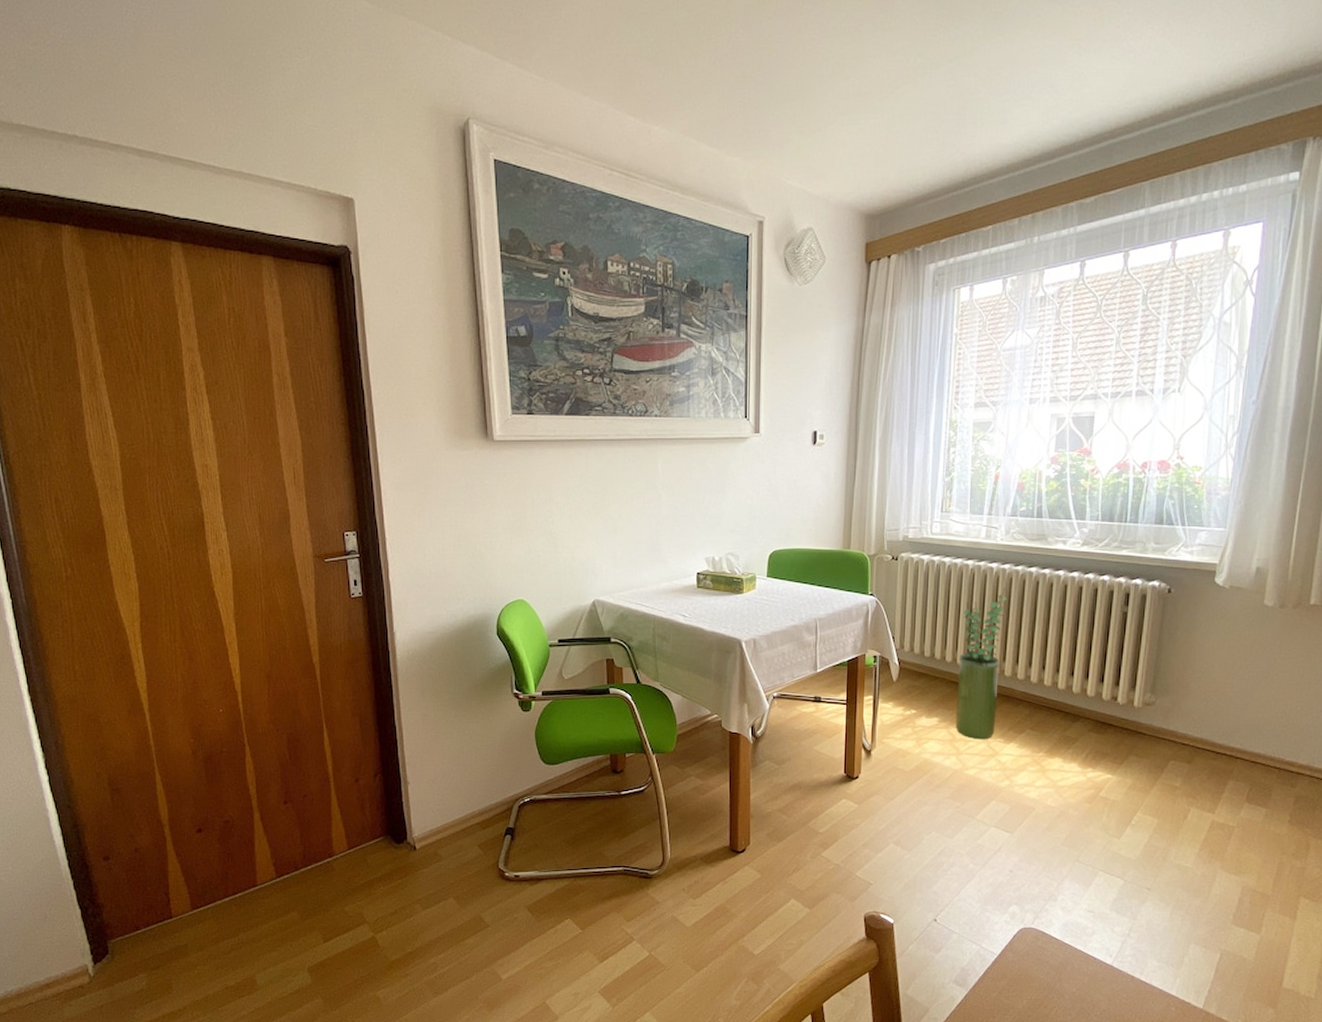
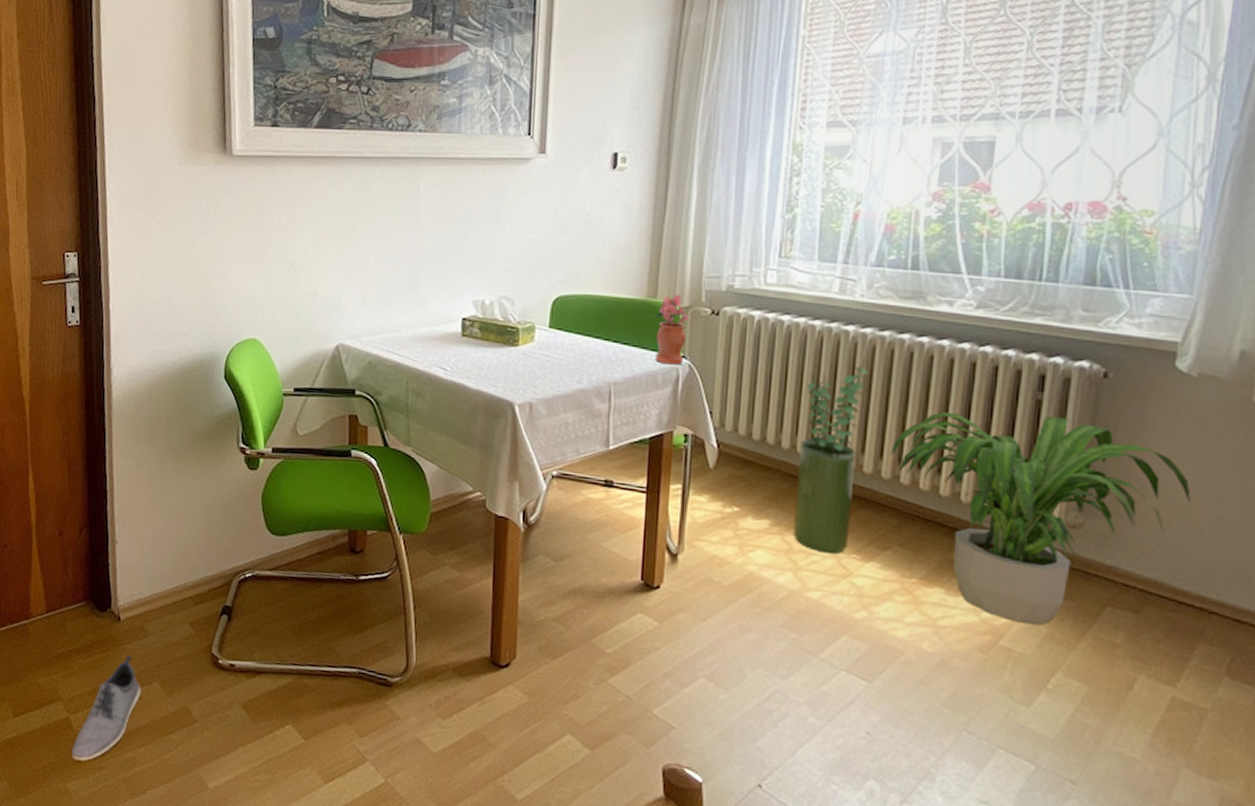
shoe: none [379,877,440,972] -> present [72,654,142,761]
potted flower: none [848,545,876,601] -> present [653,294,690,365]
potted plant: none [1024,623,1225,778] -> present [890,411,1191,625]

